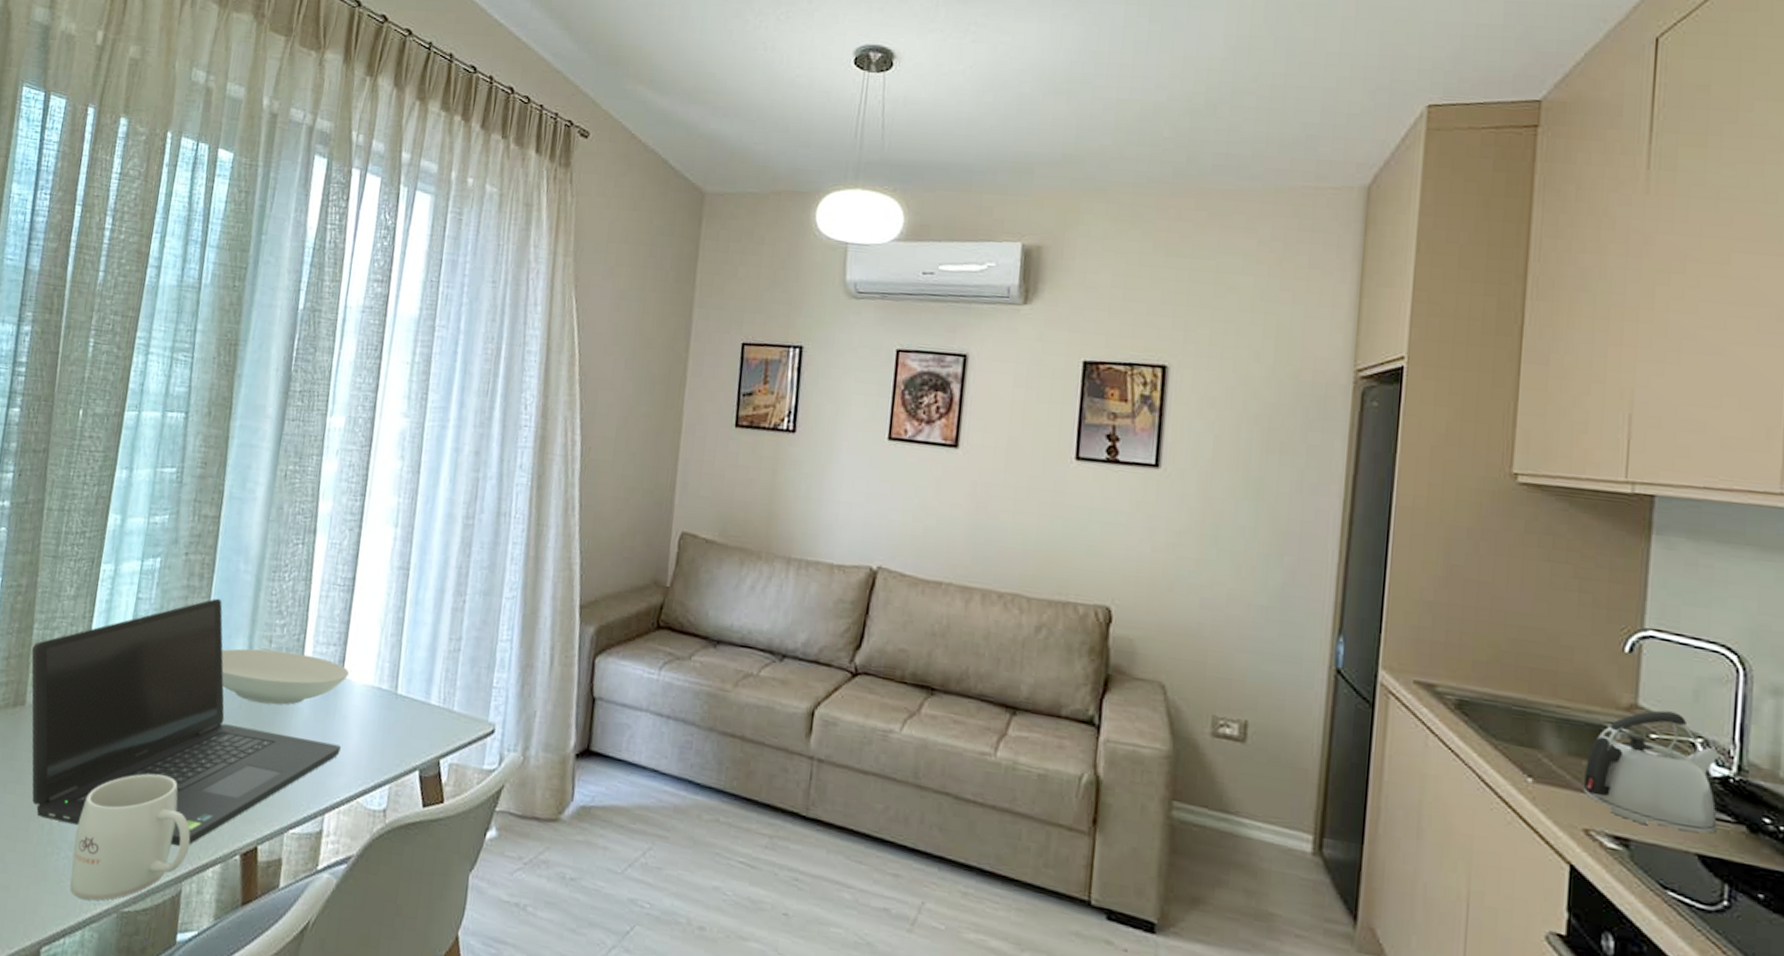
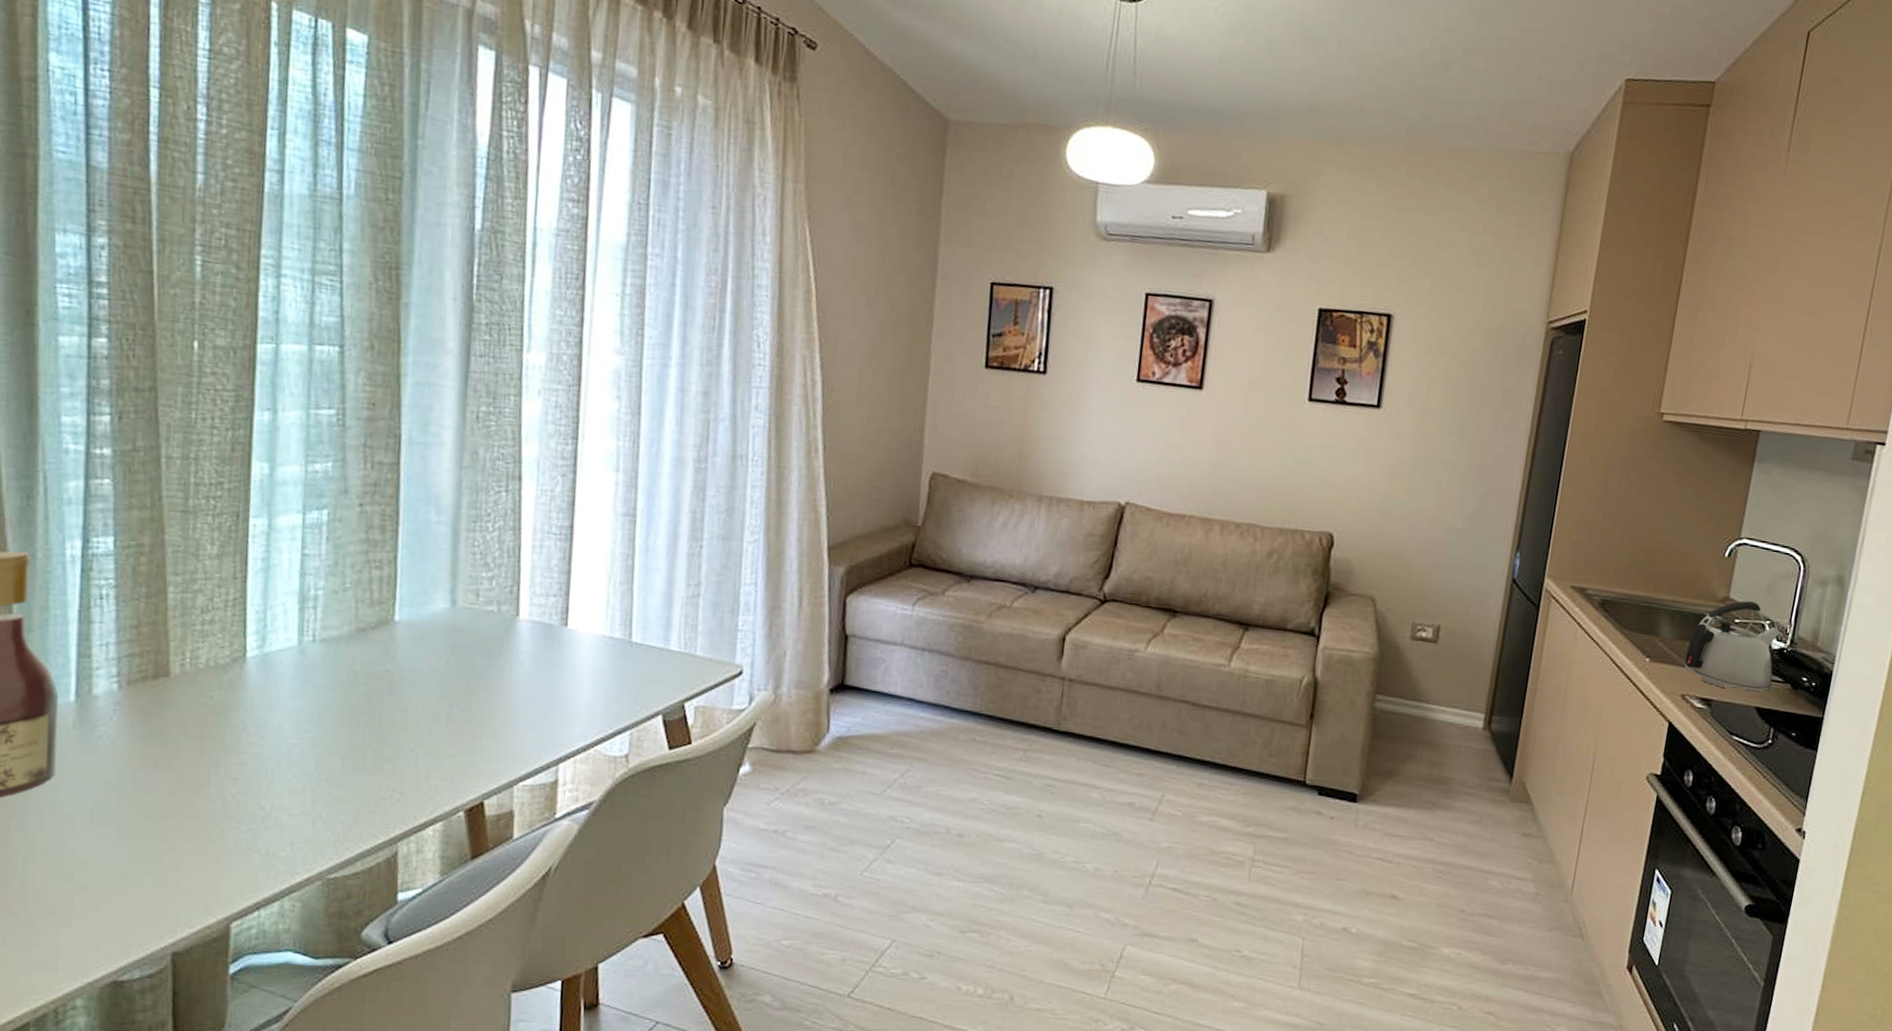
laptop: present [31,598,342,846] -> none [168,551,573,808]
mug: present [70,773,191,901] -> none [256,738,403,871]
bowl: present [221,648,349,705] -> none [418,603,574,660]

